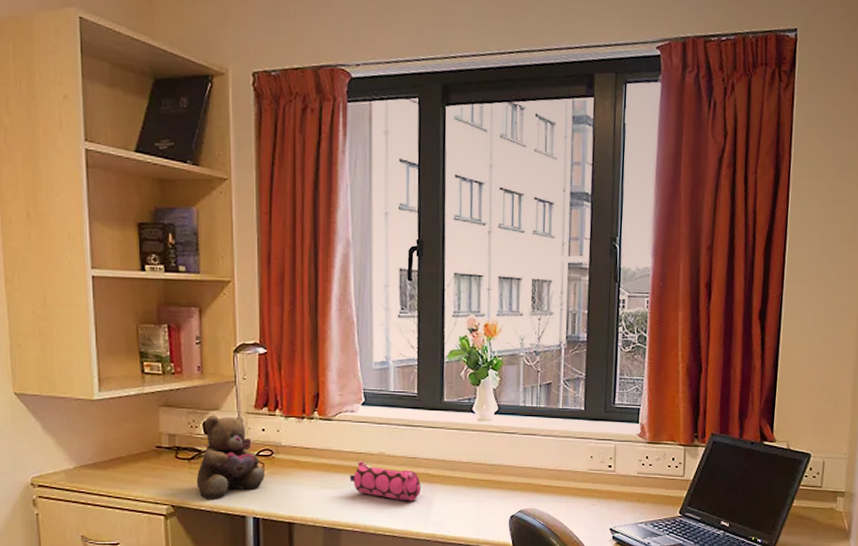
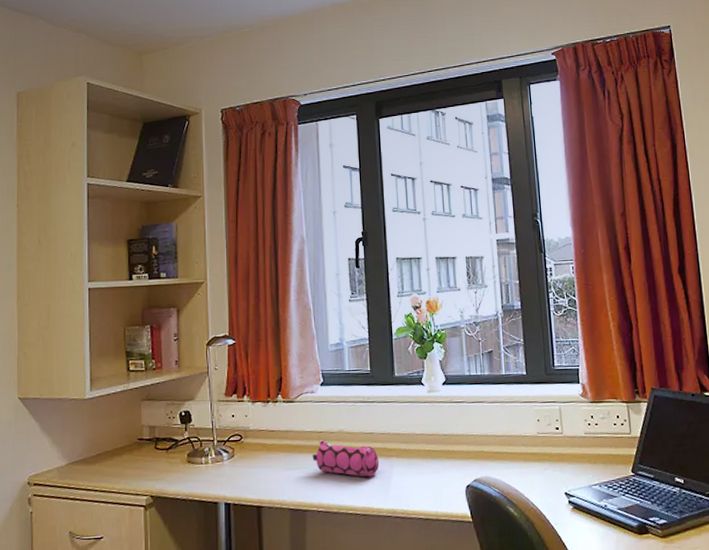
teddy bear: present [196,414,265,499] -> none [173,403,235,488]

